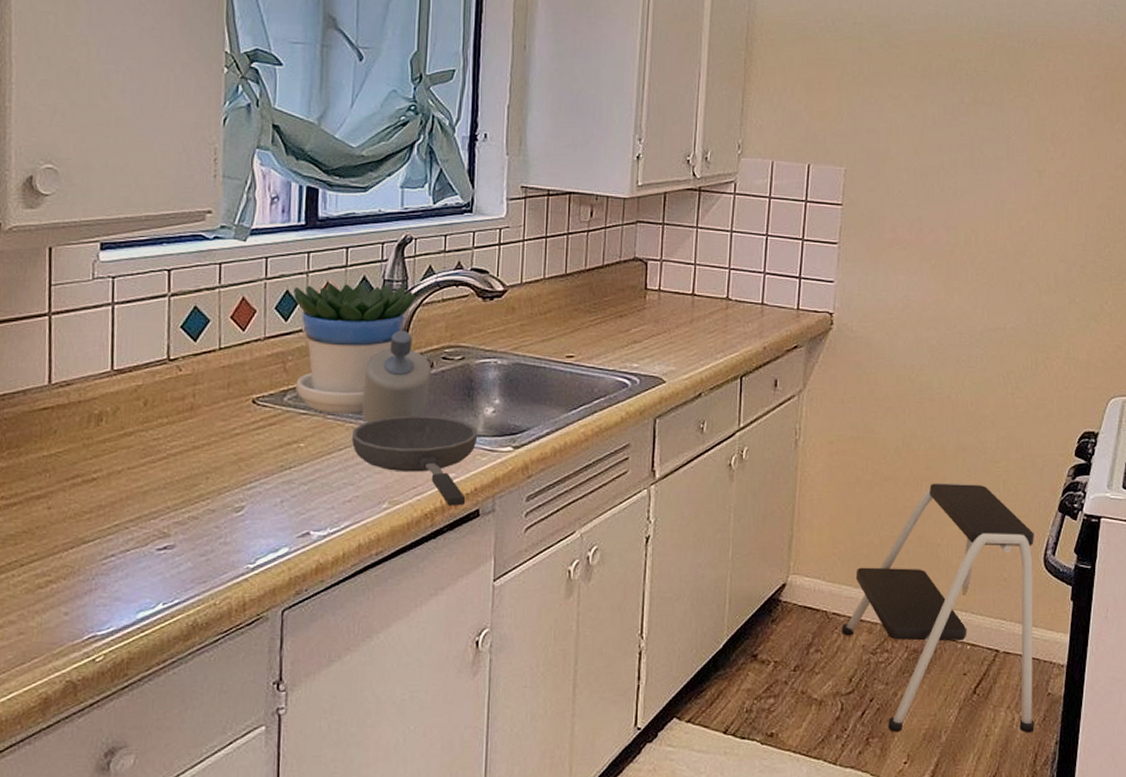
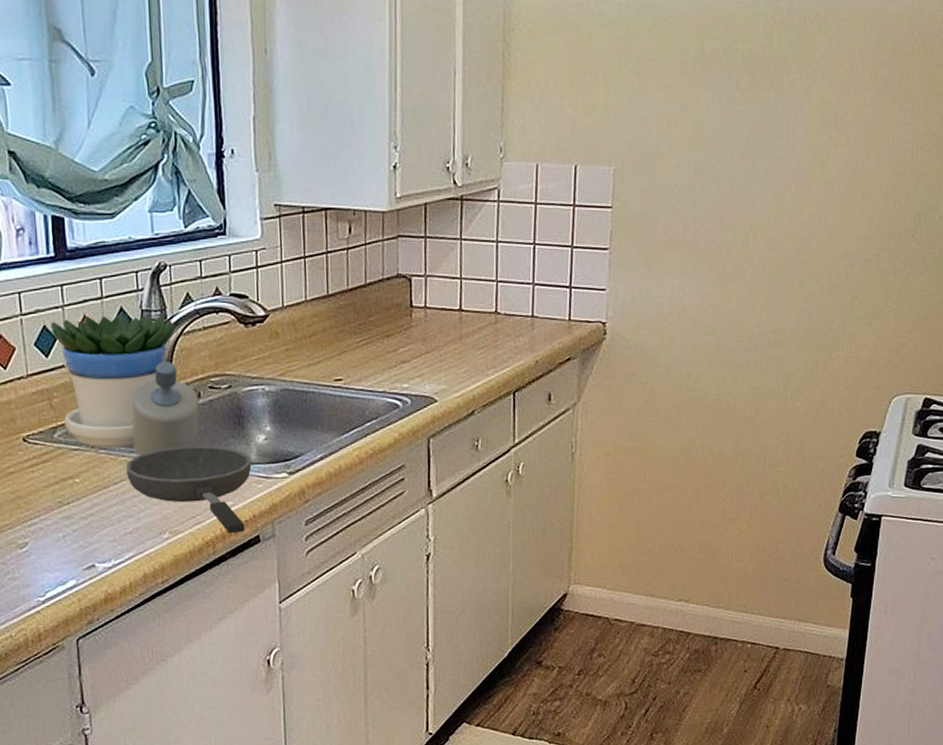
step stool: present [842,483,1035,733] -> none [624,488,814,727]

